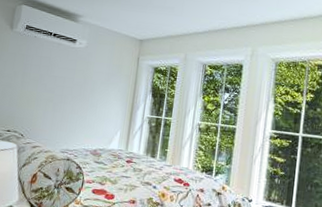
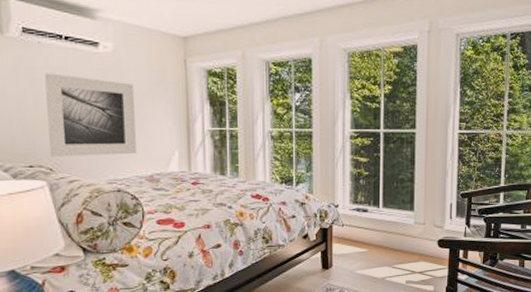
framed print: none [24,60,95,130] -> present [45,73,136,158]

